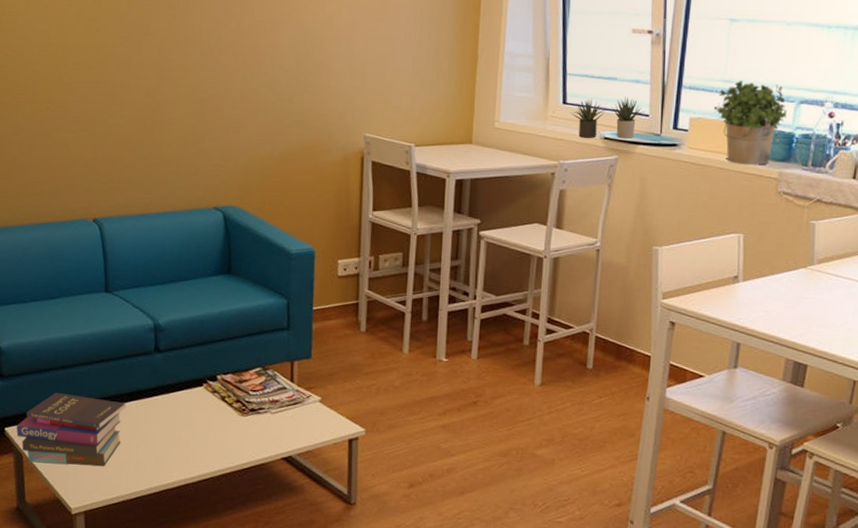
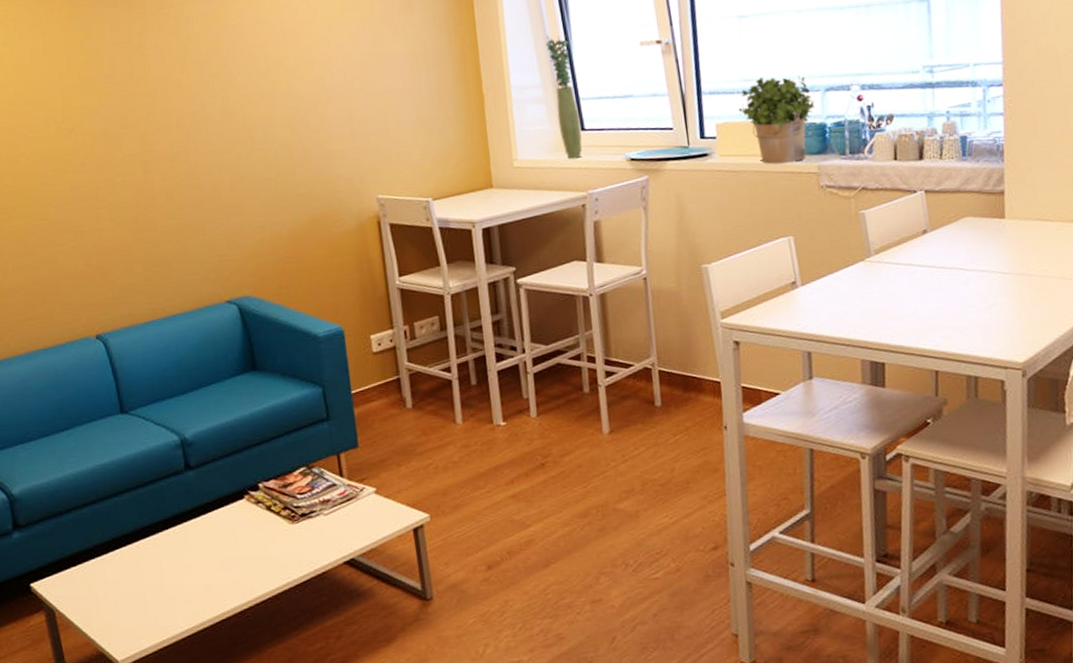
books: present [16,393,126,466] -> none [43,532,163,617]
vase: none [542,10,565,130] -> present [546,34,582,160]
succulent plant: present [570,97,645,139] -> none [591,113,668,164]

